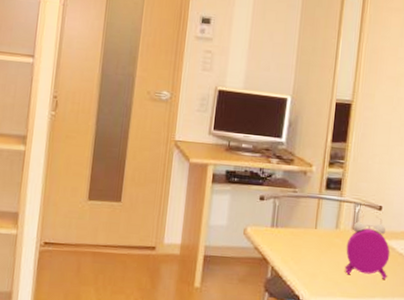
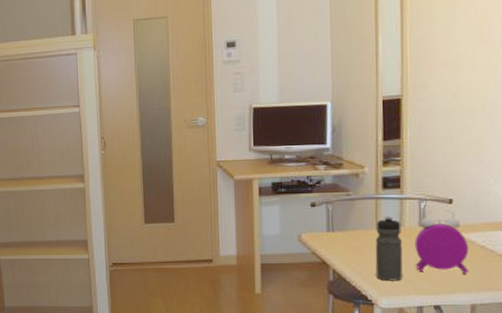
water bottle: none [309,217,337,283] -> present [375,217,402,281]

